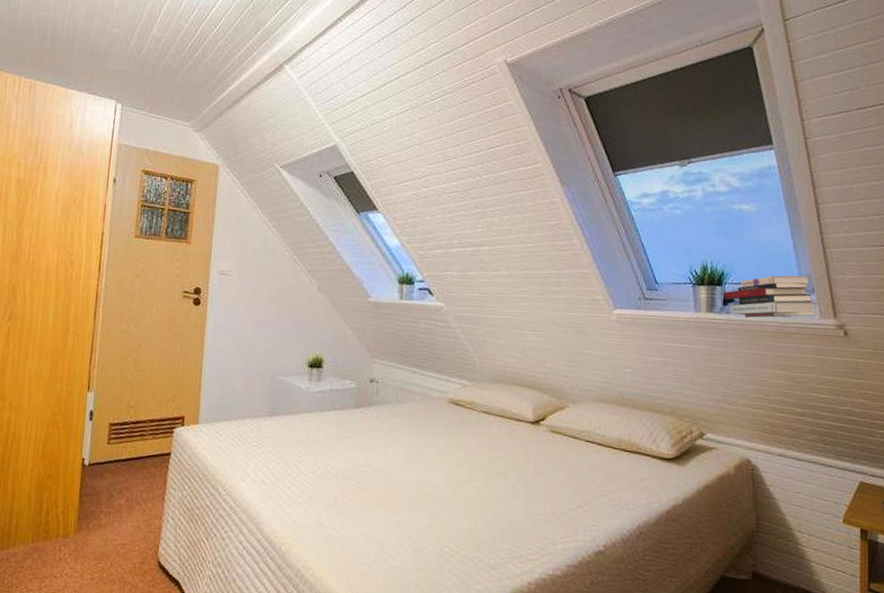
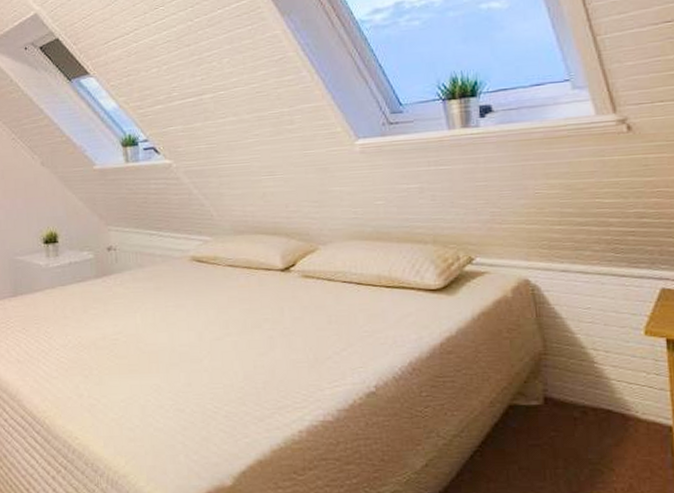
books: present [721,275,815,318] -> none [476,70,590,127]

